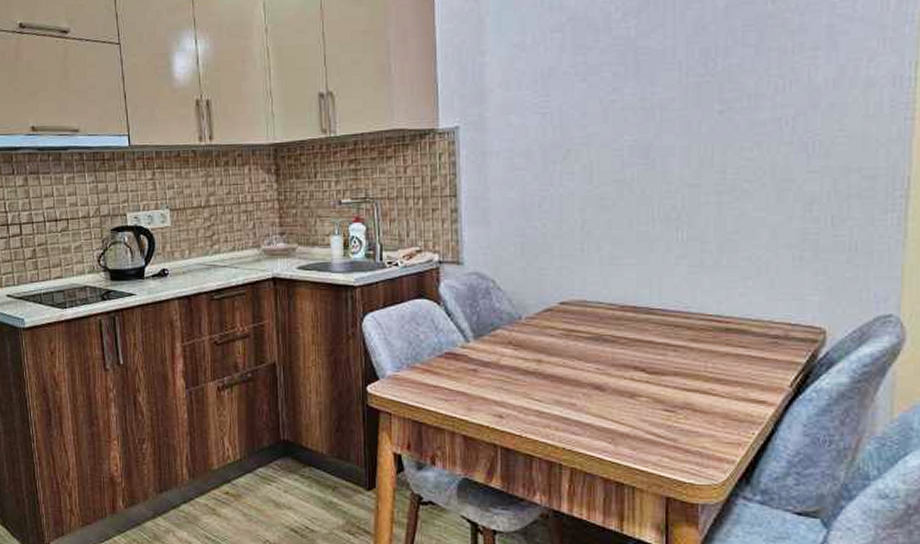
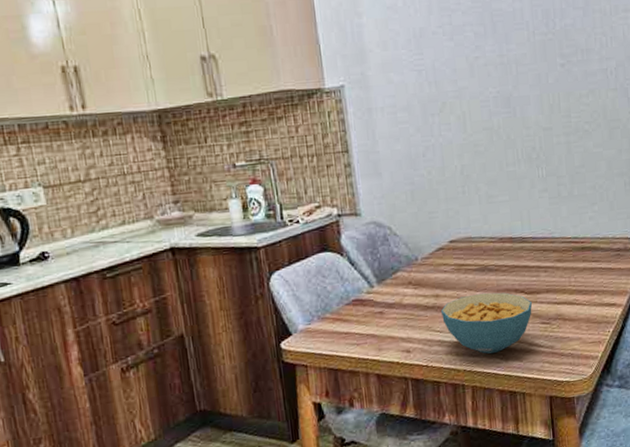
cereal bowl: none [542,365,655,435] -> present [440,292,533,354]

